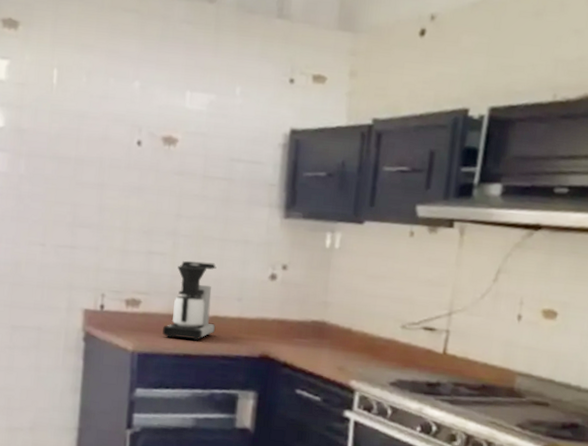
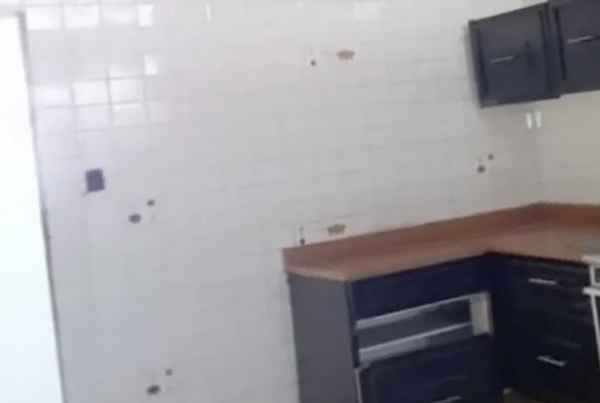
coffee maker: present [162,260,217,341] -> none [374,168,432,258]

